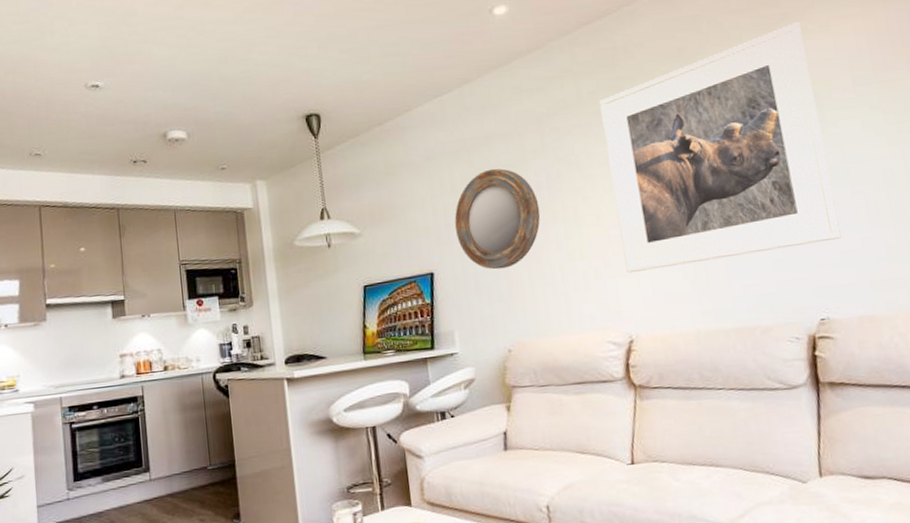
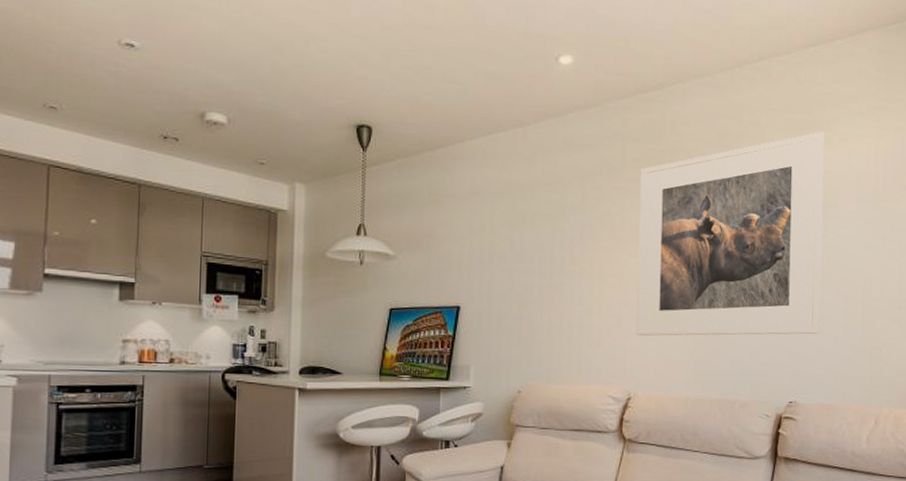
home mirror: present [454,168,540,270] -> none [488,215,570,314]

